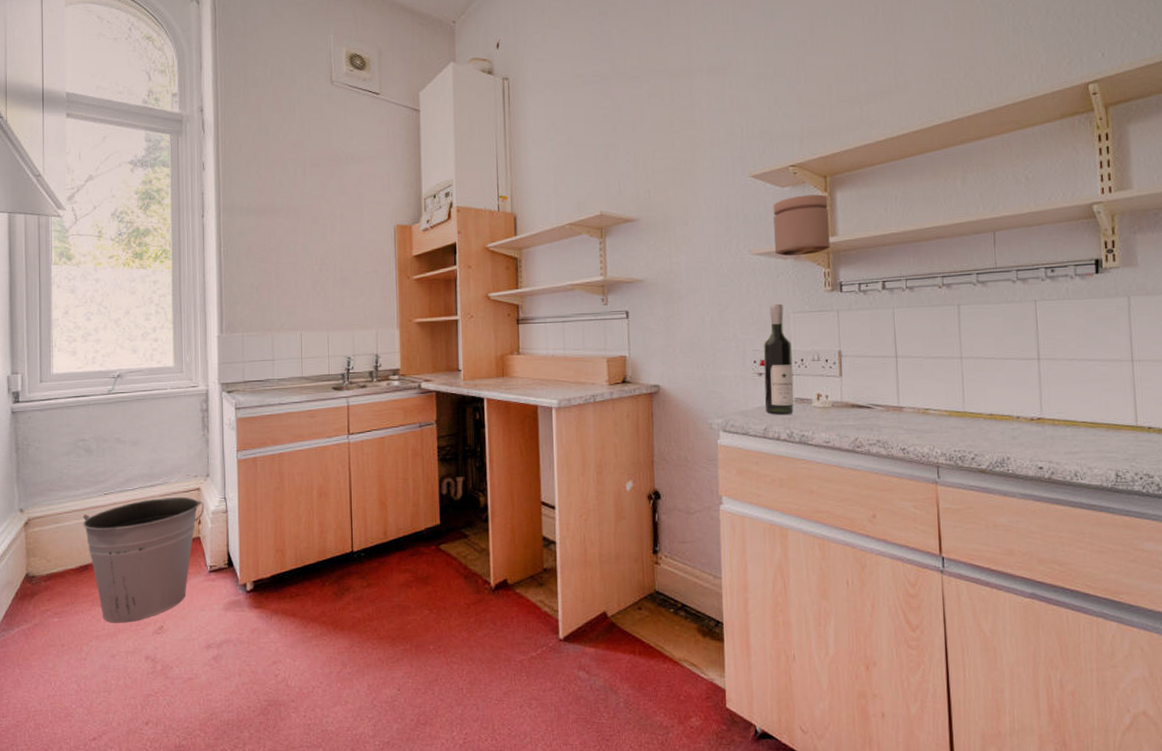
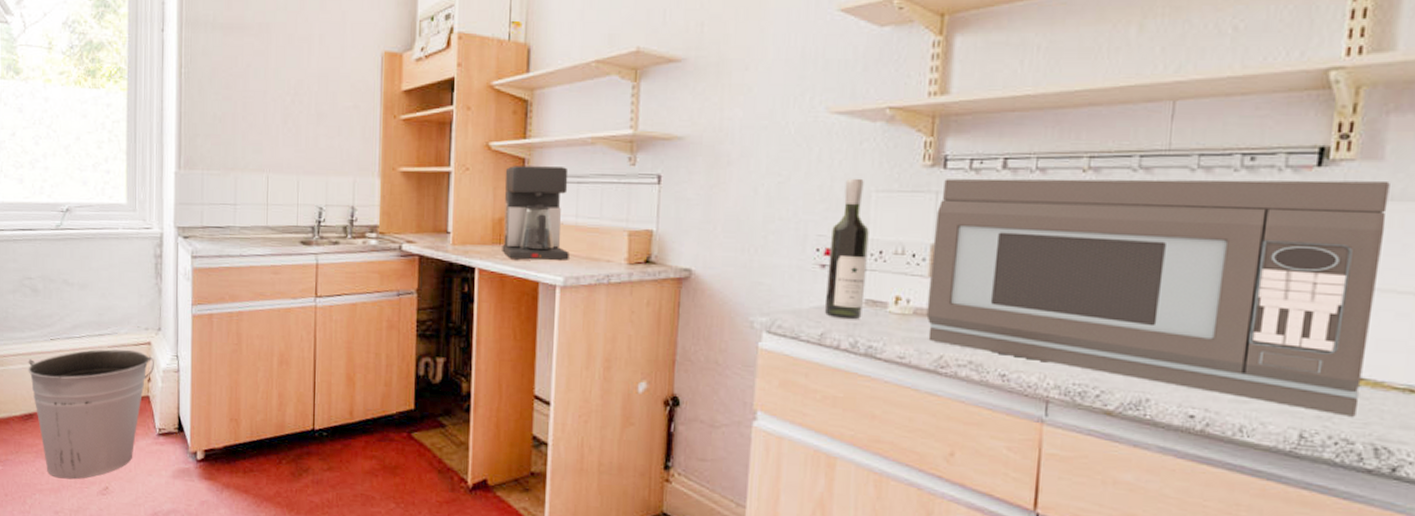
coffee maker: none [503,310,561,390] -> present [502,166,569,262]
jar: present [773,194,830,256] -> none [862,38,942,118]
microwave: none [839,282,1151,457] -> present [926,178,1390,417]

